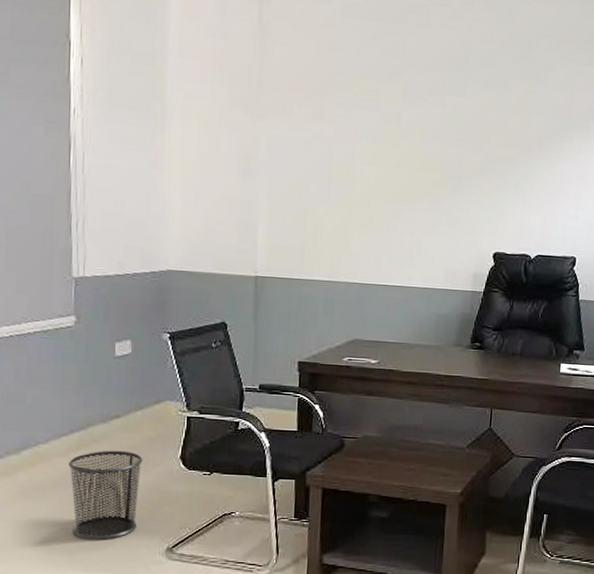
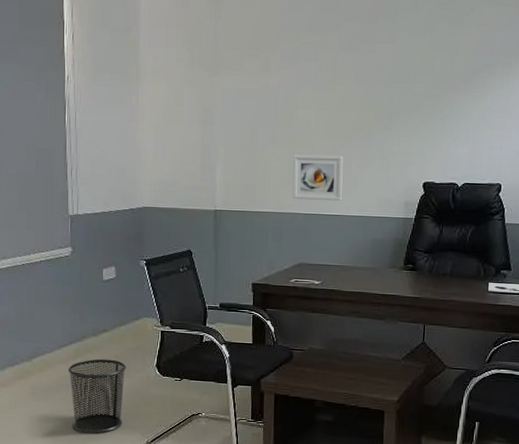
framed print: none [347,216,406,270] -> present [292,154,344,201]

